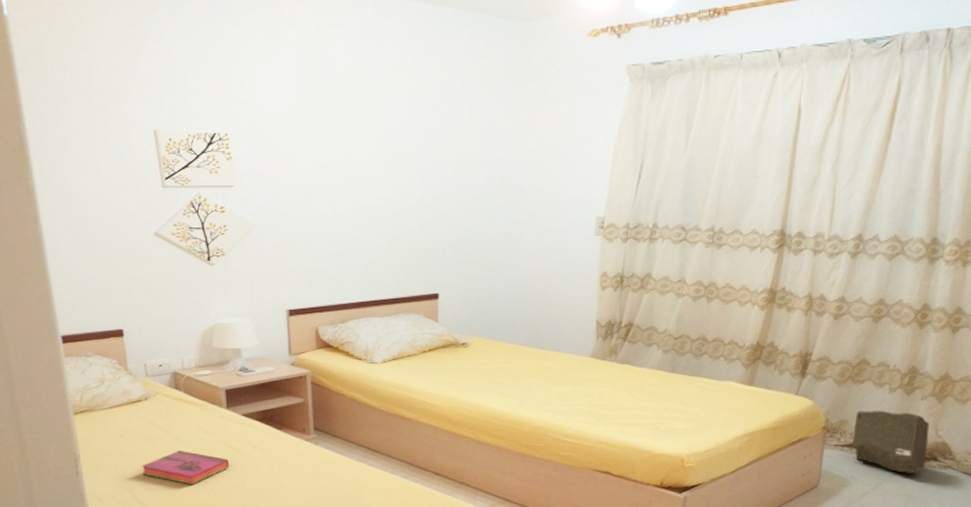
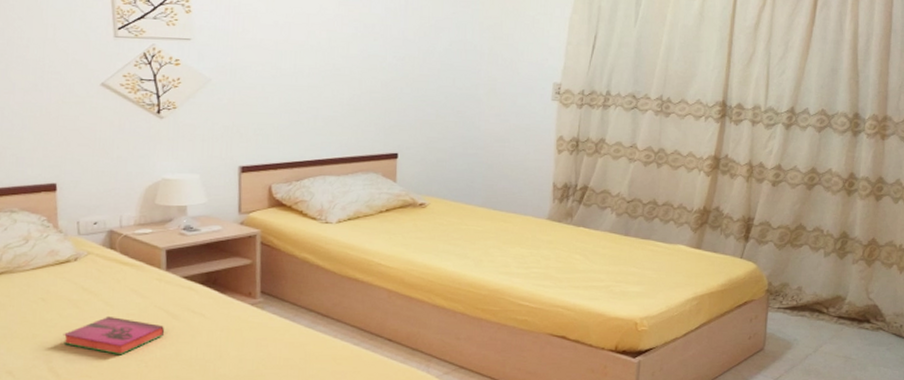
rock: present [852,411,930,473] -> none [793,274,862,335]

